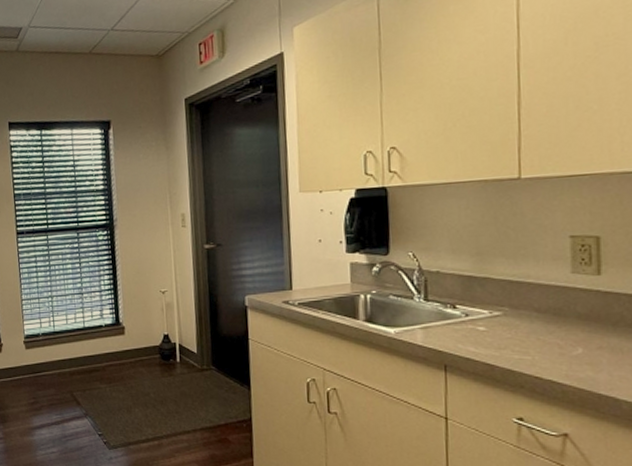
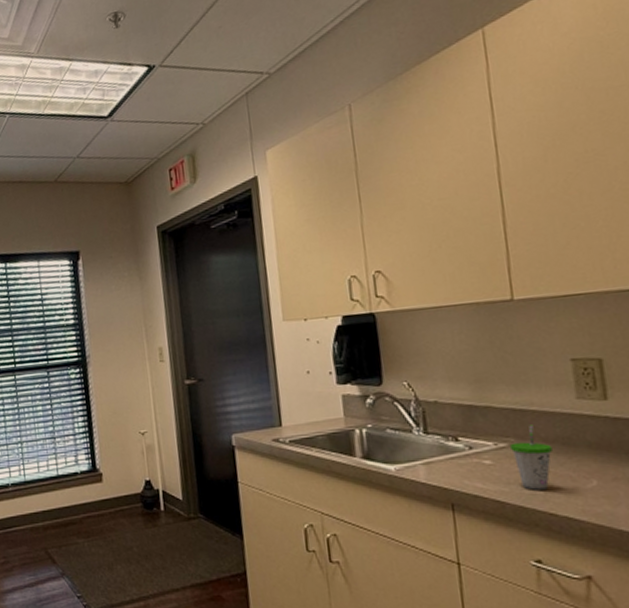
cup: none [504,296,543,355] -> present [510,425,552,490]

